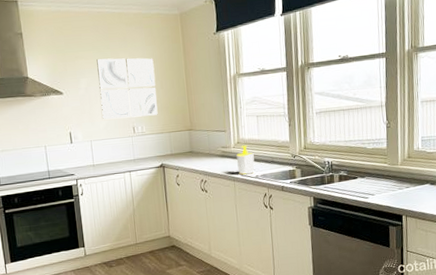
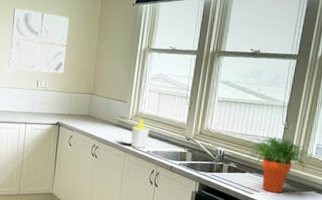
potted plant: none [353,137,420,193] -> present [246,136,312,193]

